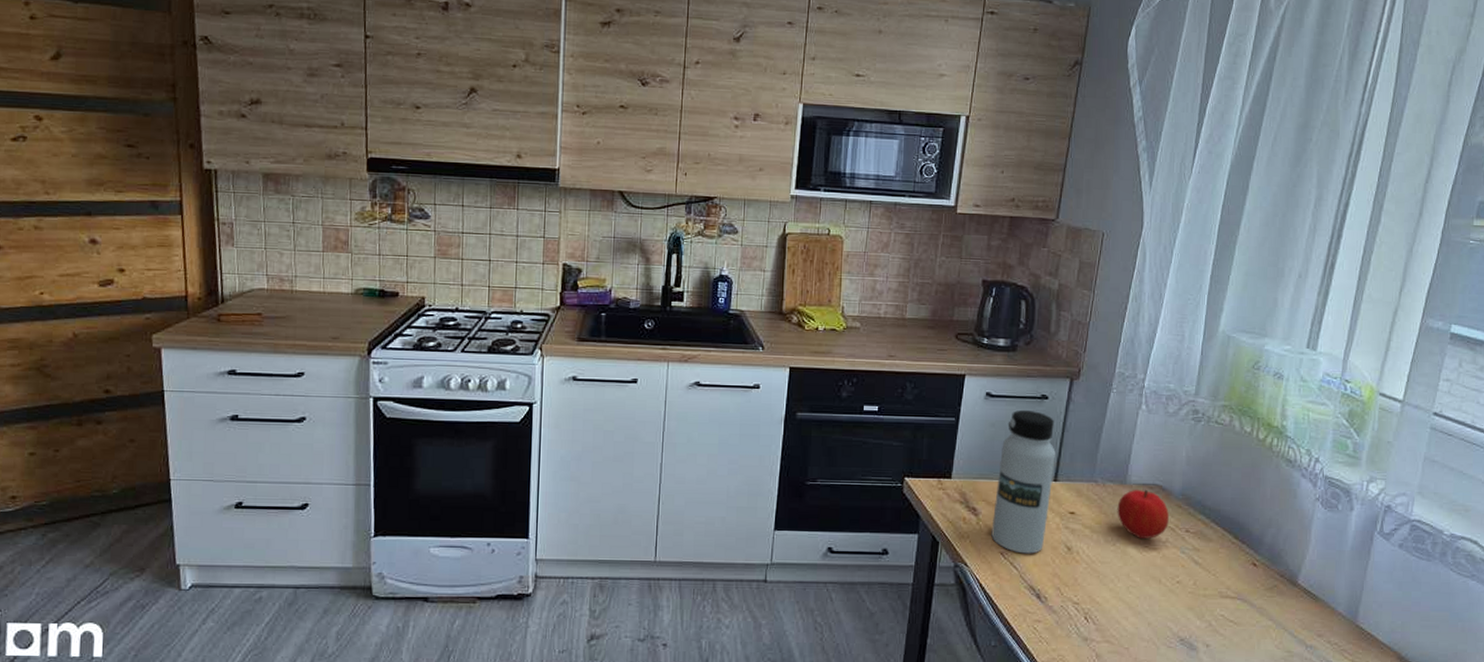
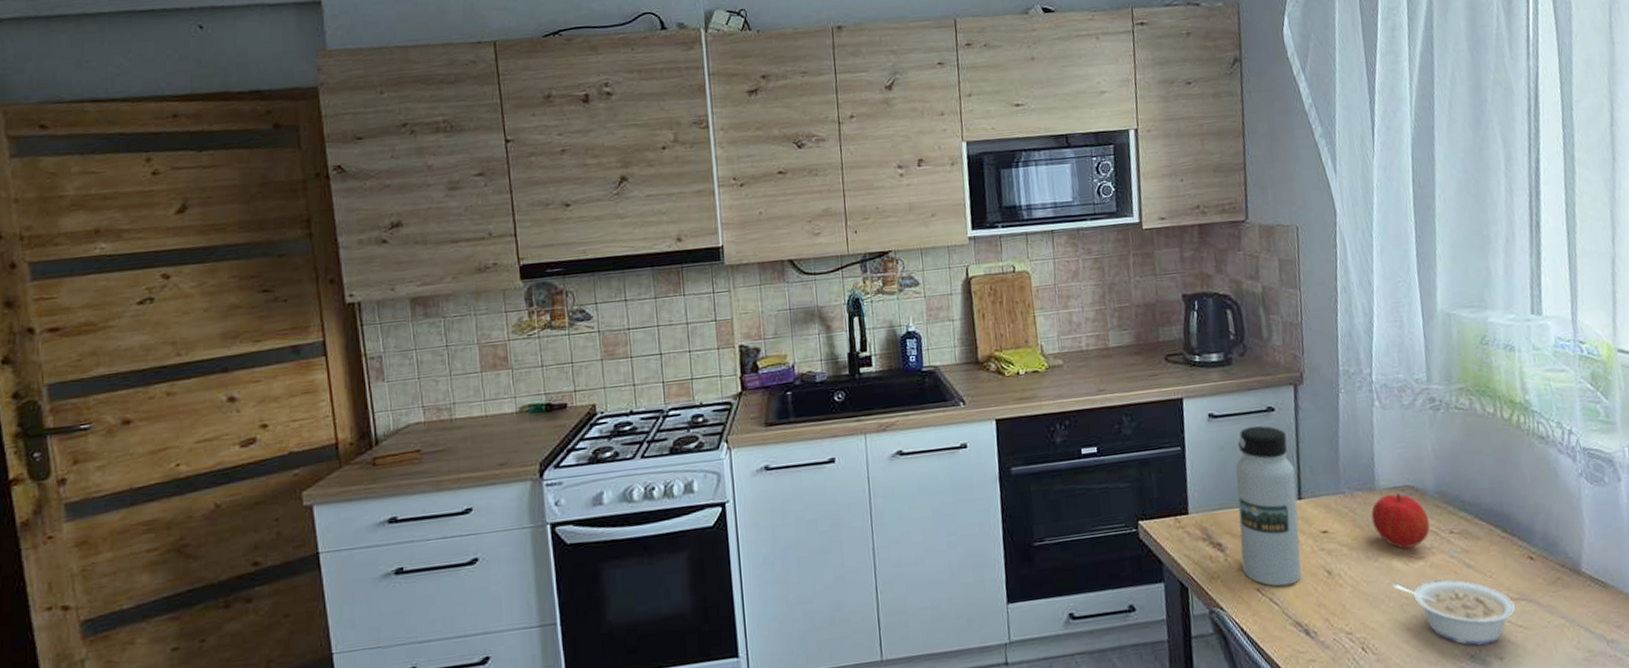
legume: none [1124,566,1231,632] -> present [1392,579,1516,646]

